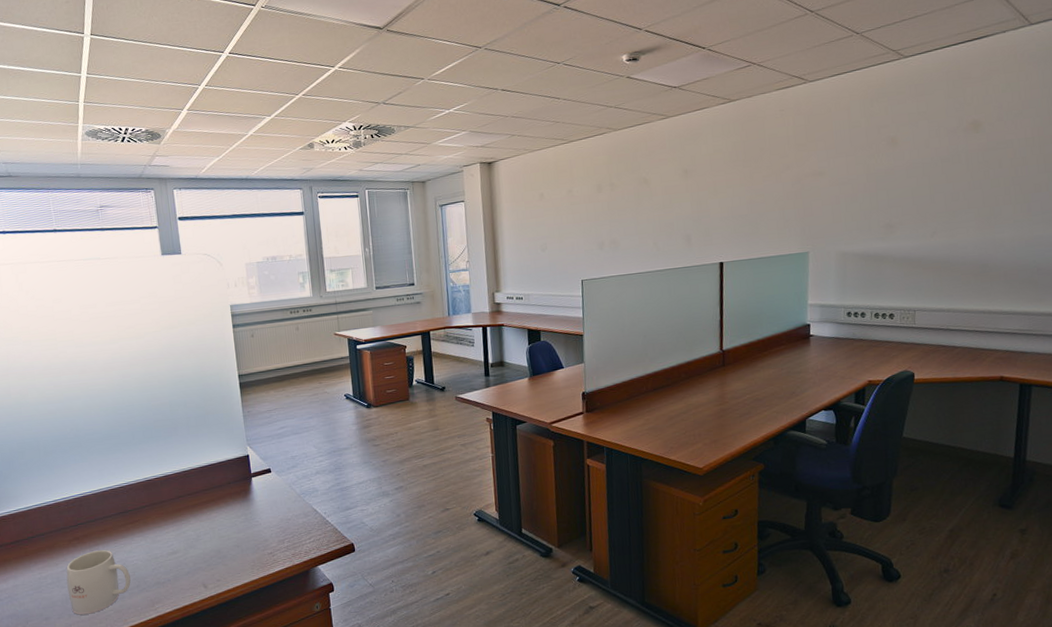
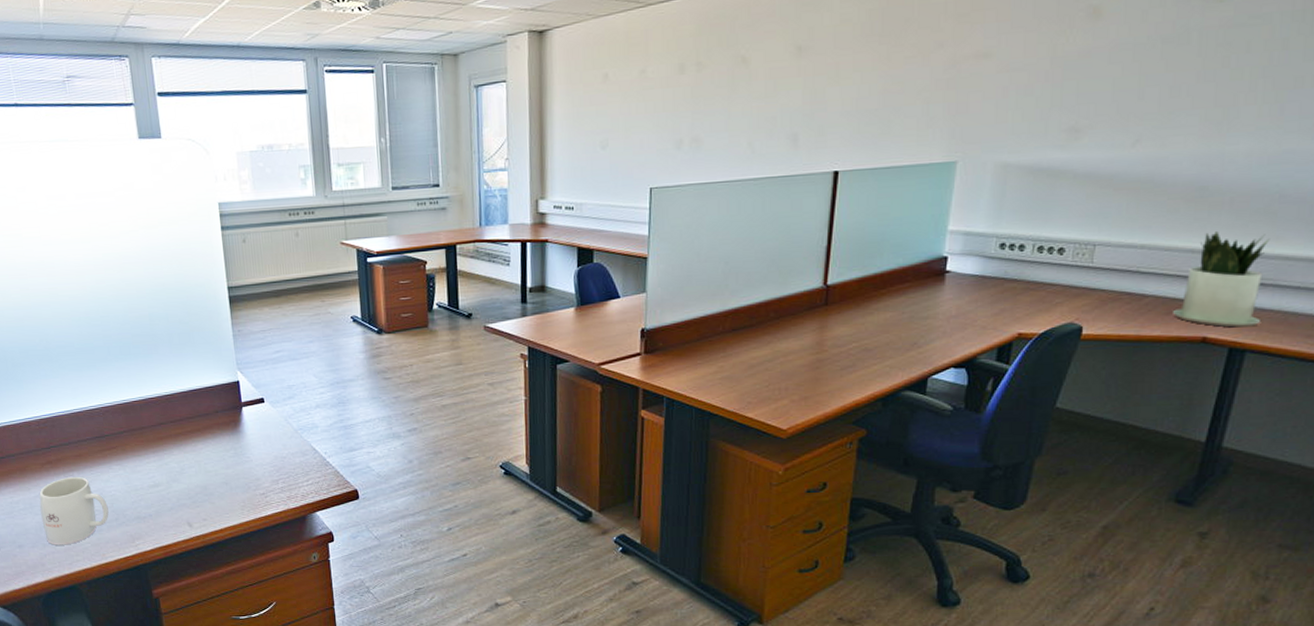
planter: none [977,297,1039,368] -> present [1173,232,1271,328]

